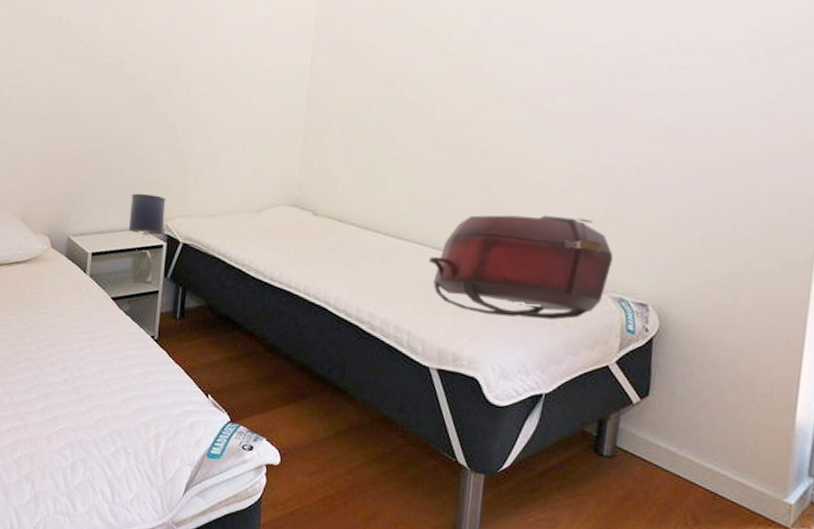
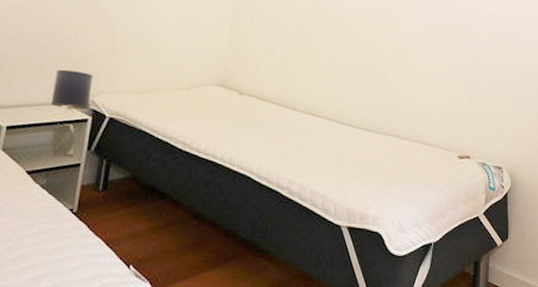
backpack: present [429,215,614,320] -> none [339,97,477,181]

